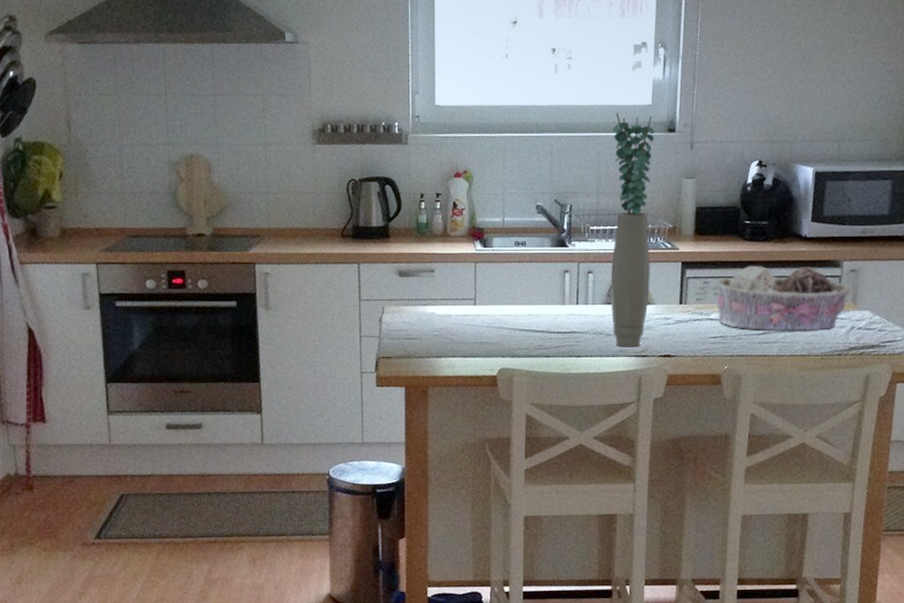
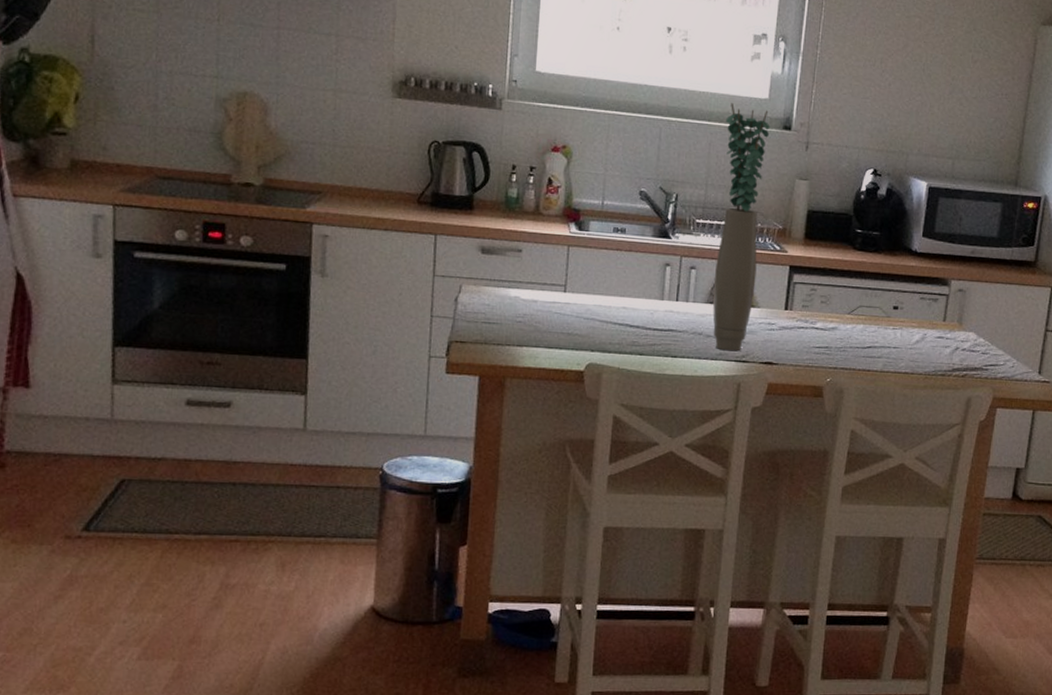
decorative basket: present [716,265,851,331] -> none [822,275,957,348]

